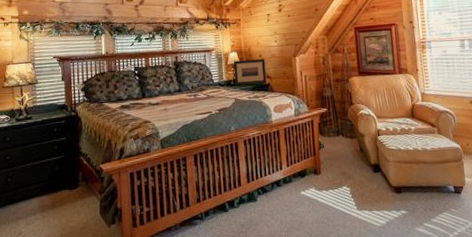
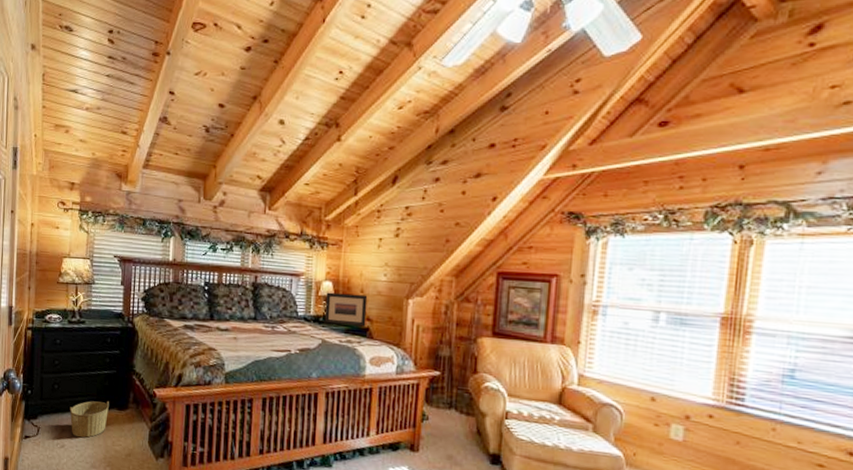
basket: none [24,183,61,222] -> present [69,400,109,438]

